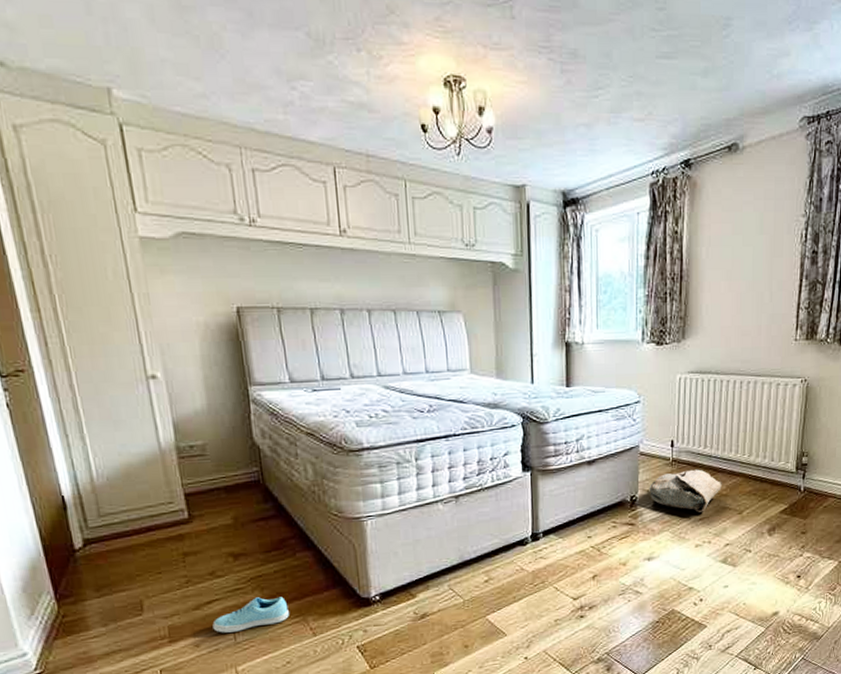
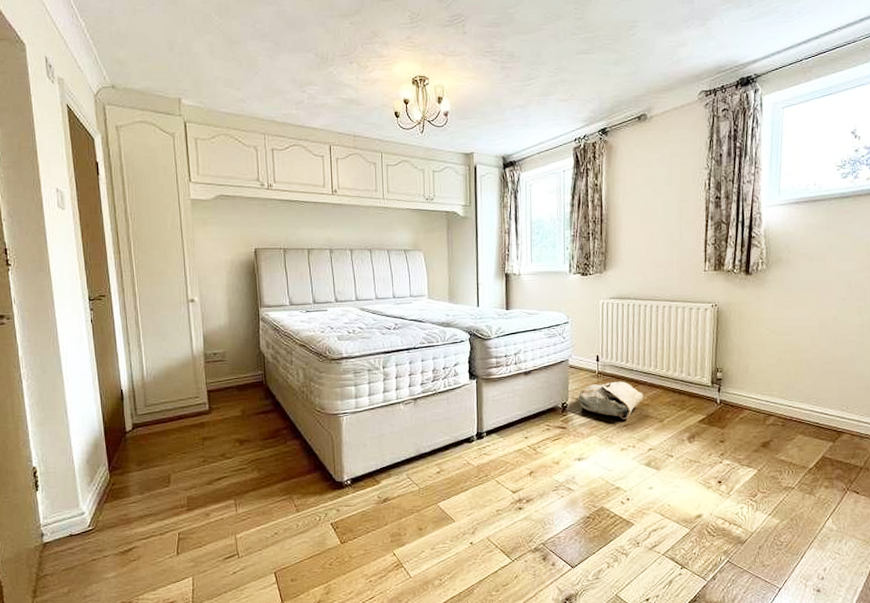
sneaker: present [212,596,289,633] -> none [220,477,279,505]

